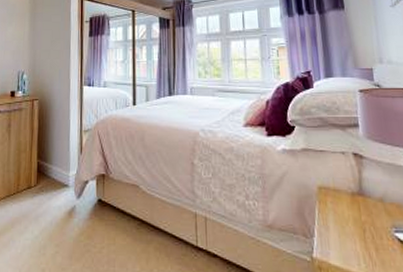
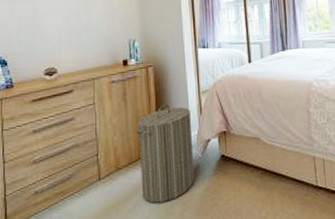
laundry hamper: none [16,139,71,241] -> present [136,104,195,204]

